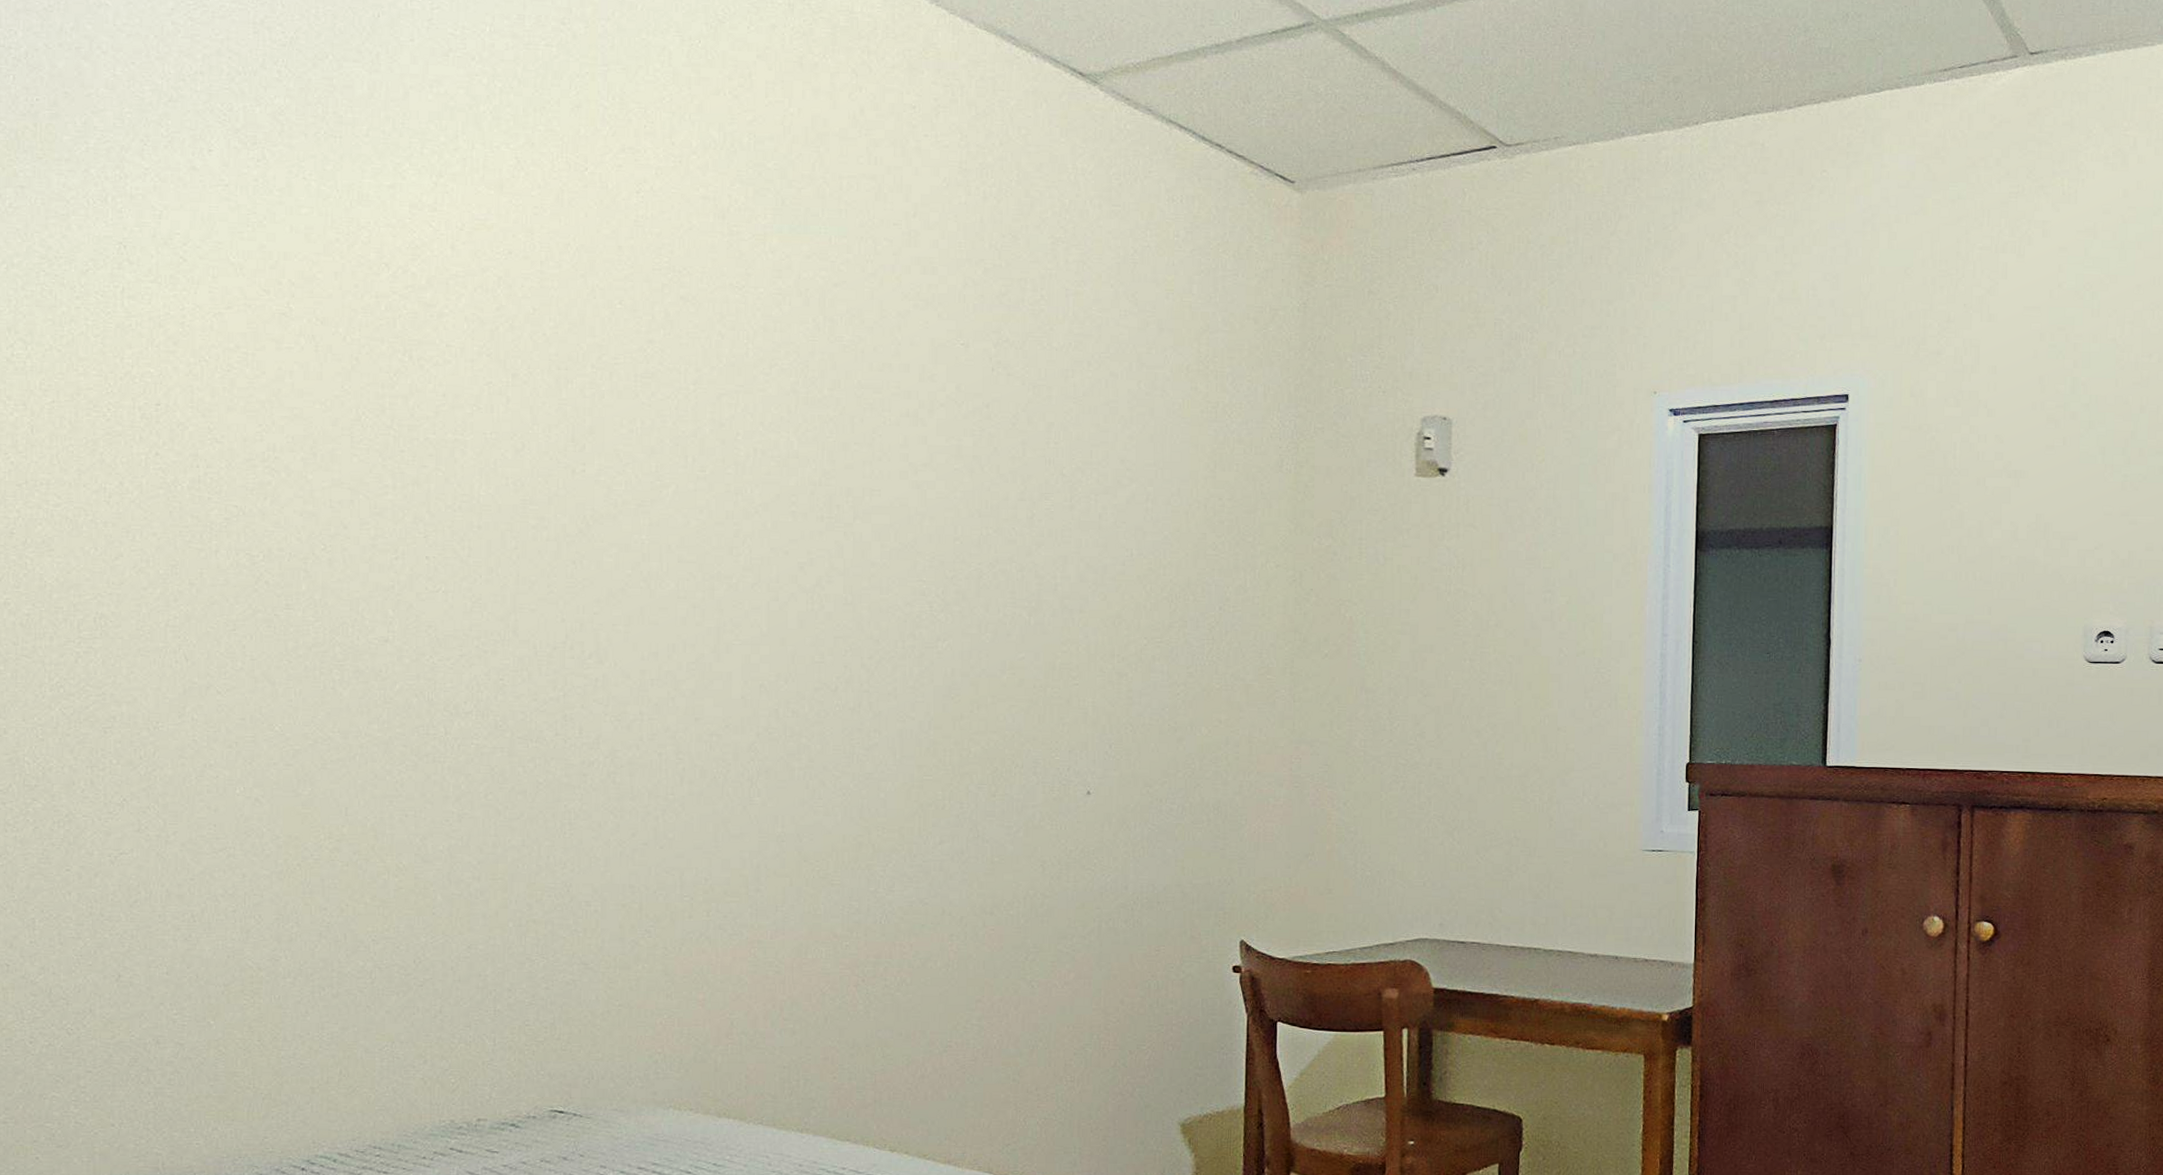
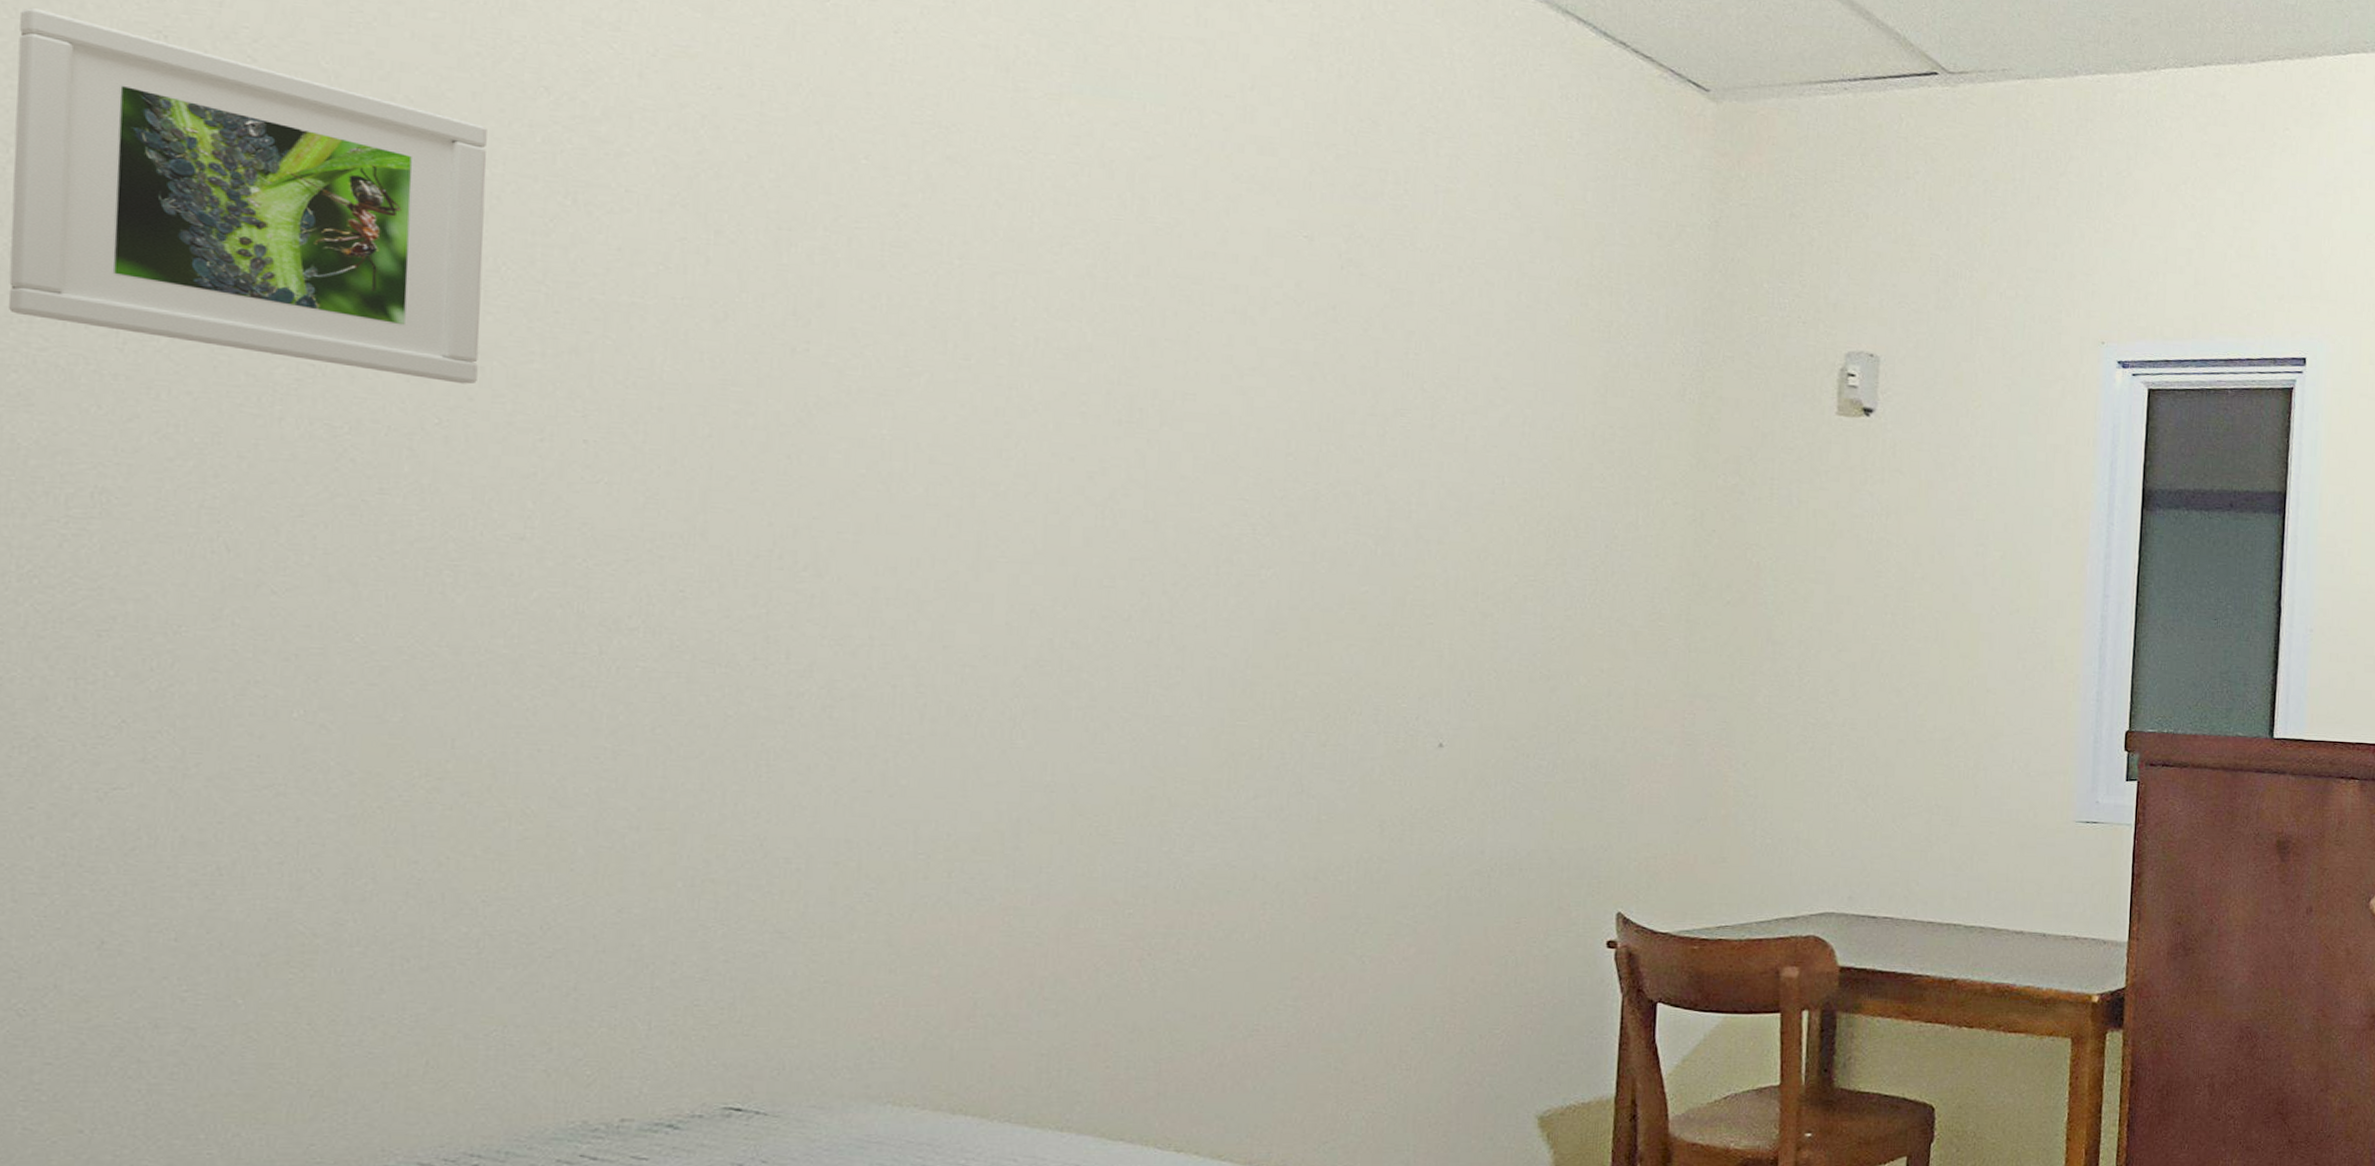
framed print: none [28,232,349,515] -> present [8,8,487,385]

